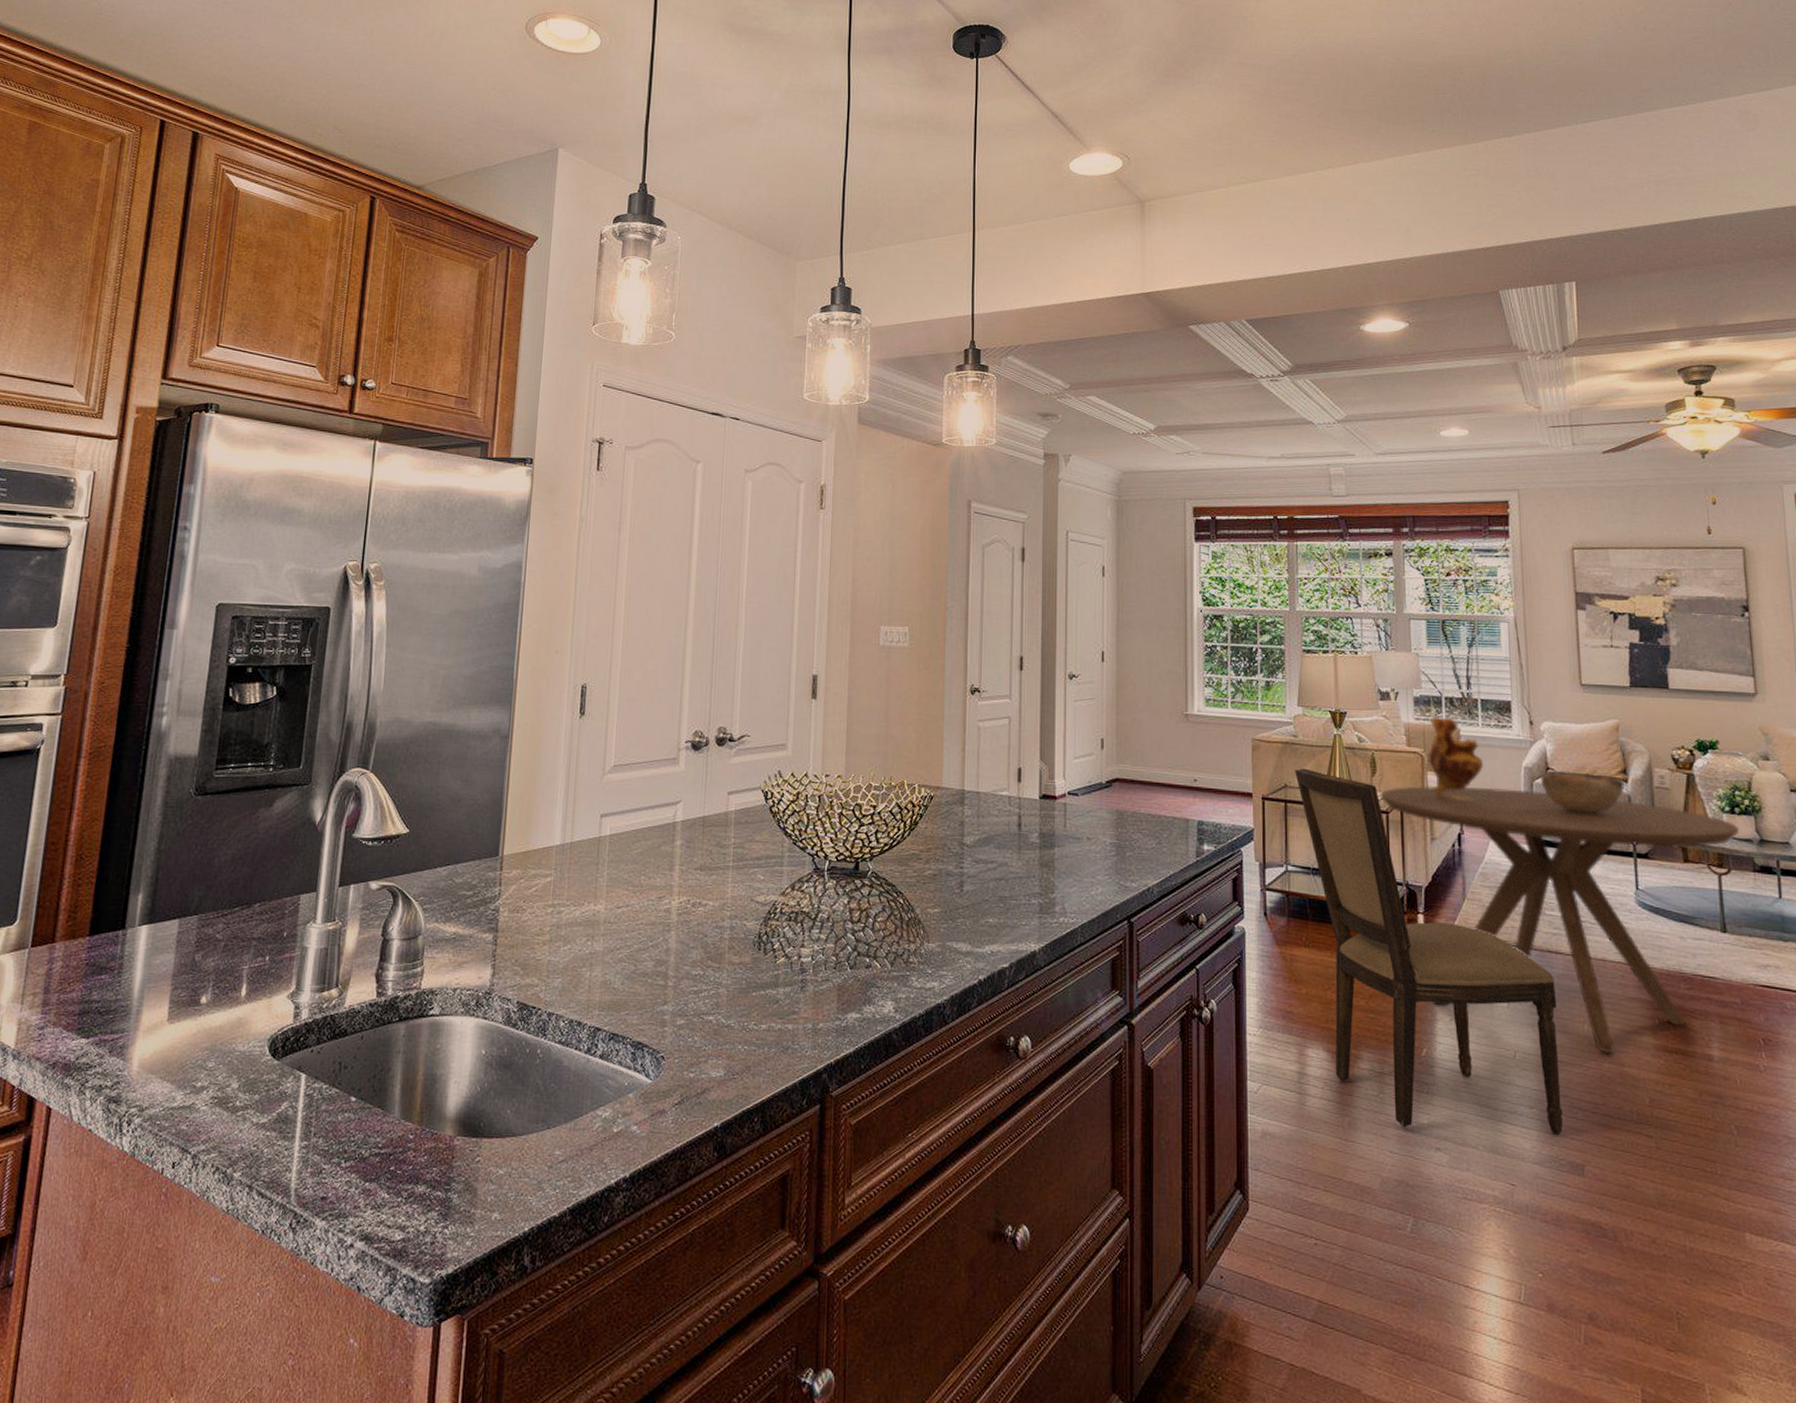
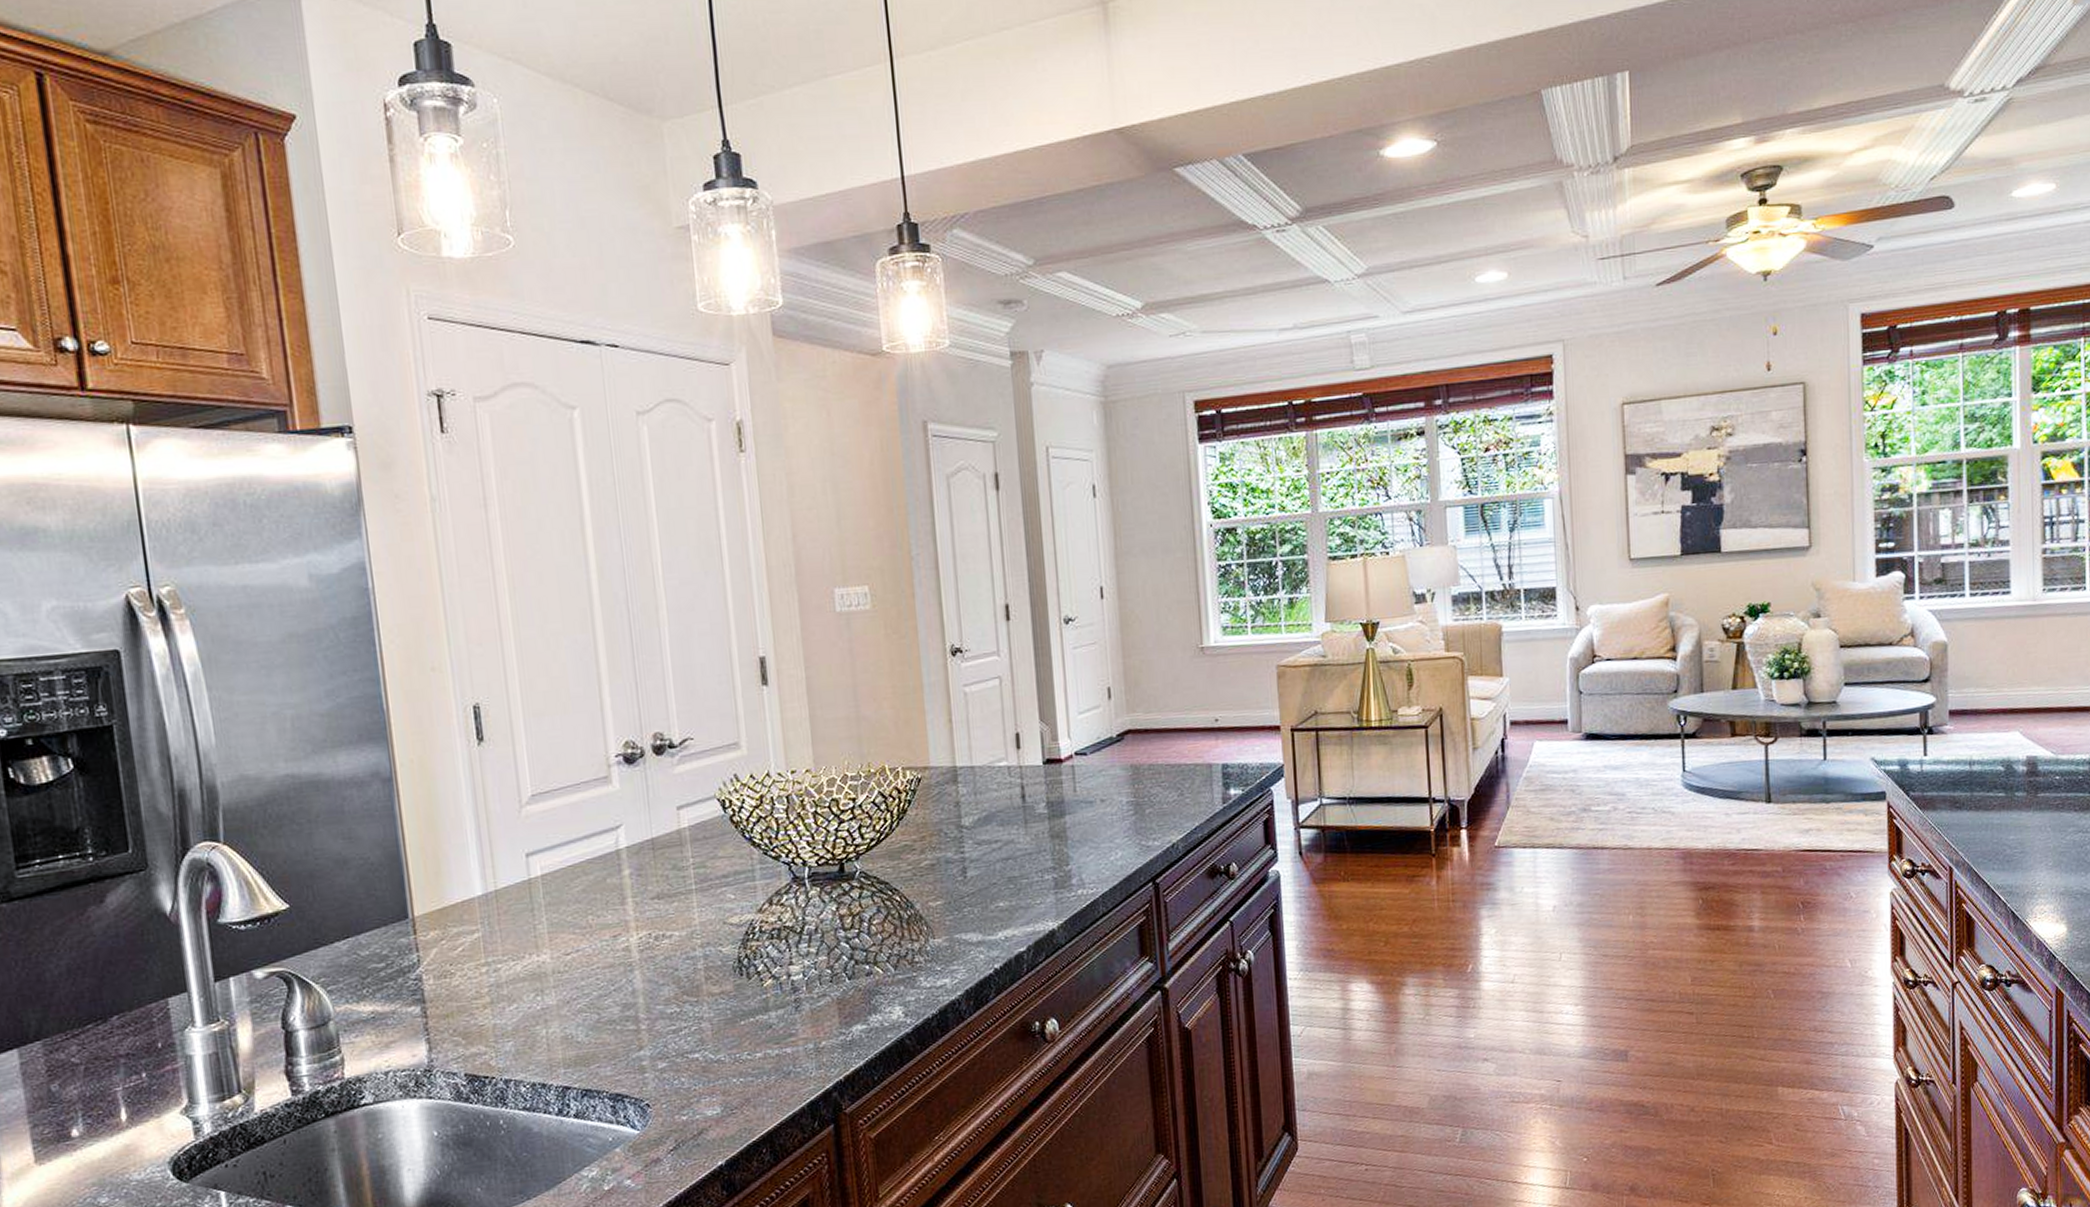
dining chair: present [1295,768,1564,1135] -> none [1325,690,1608,1045]
dining table: present [1380,785,1740,1053] -> none [1418,679,1788,941]
vase: present [1428,717,1484,800] -> none [1468,613,1528,703]
decorative bowl: present [1539,770,1626,814] -> none [1586,655,1674,700]

